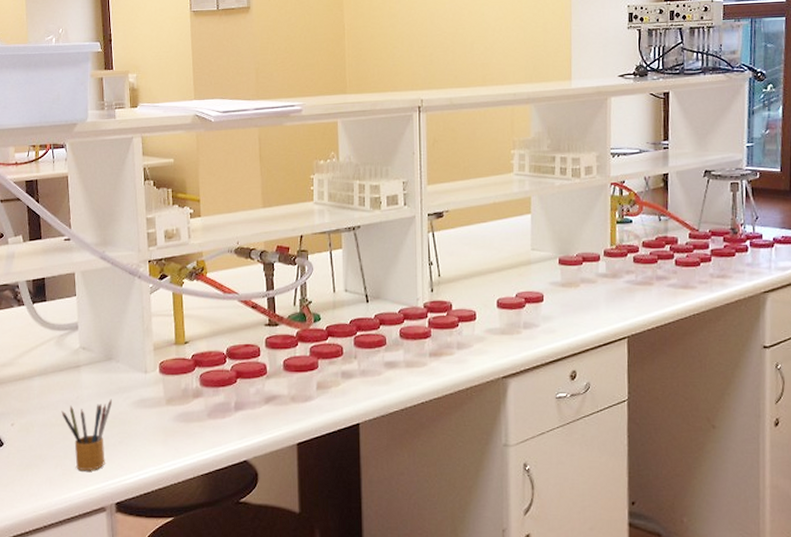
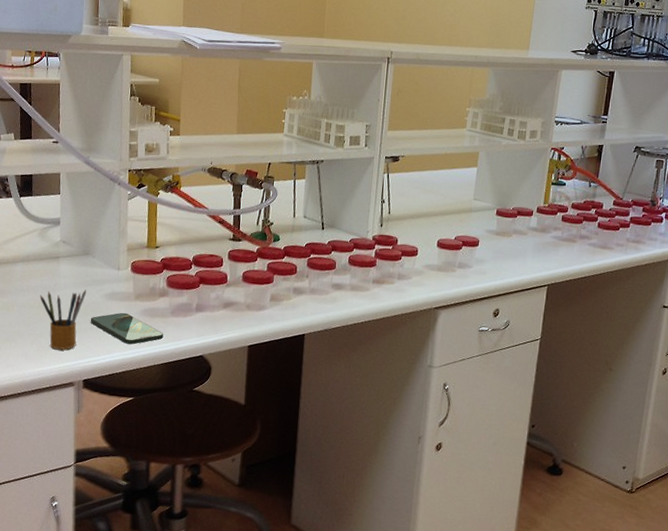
smartphone: none [118,420,202,456] -> present [90,312,164,345]

